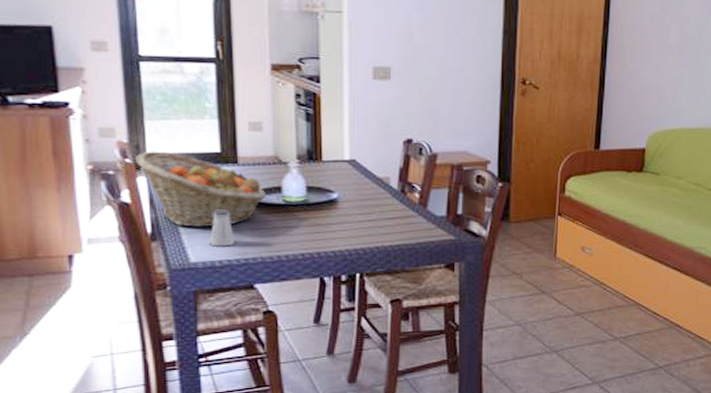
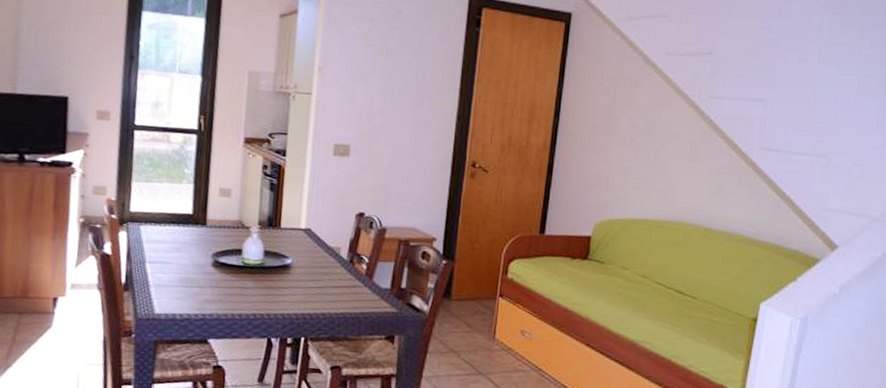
fruit basket: present [134,151,266,228] -> none [119,209,228,282]
saltshaker: present [209,210,236,247] -> none [173,266,197,301]

